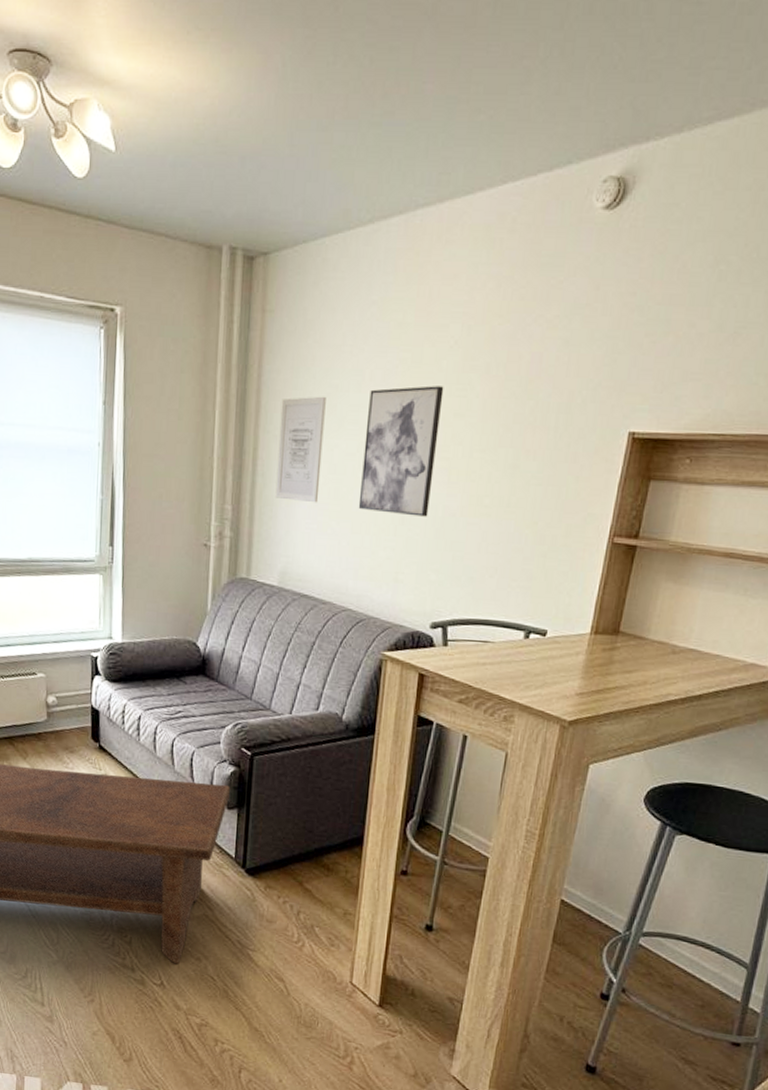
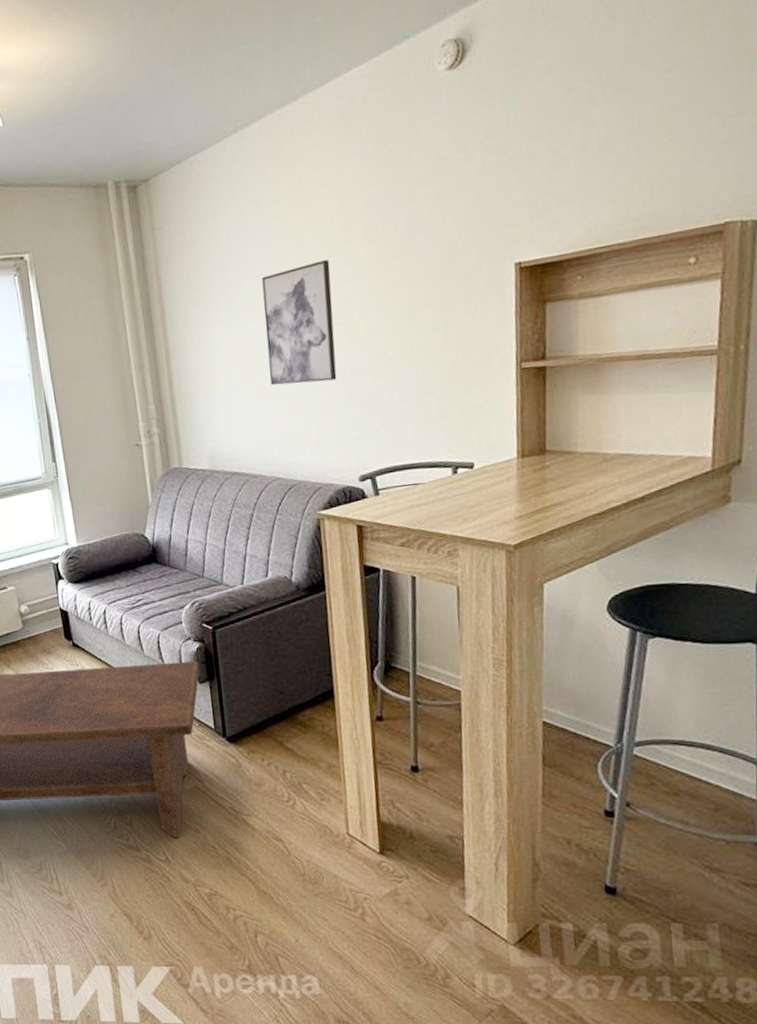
wall art: present [275,396,326,503] -> none [183,291,232,391]

